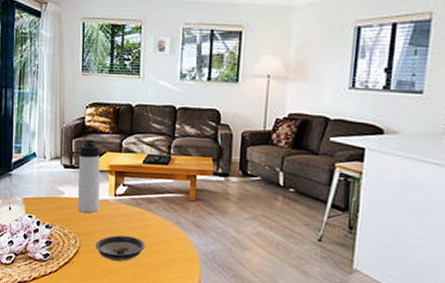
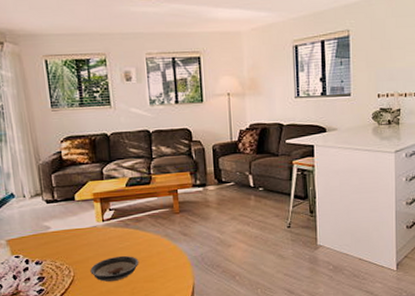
thermos bottle: present [78,139,100,214] -> none [60,172,89,243]

